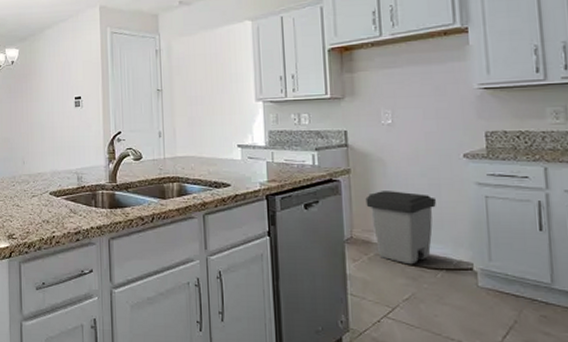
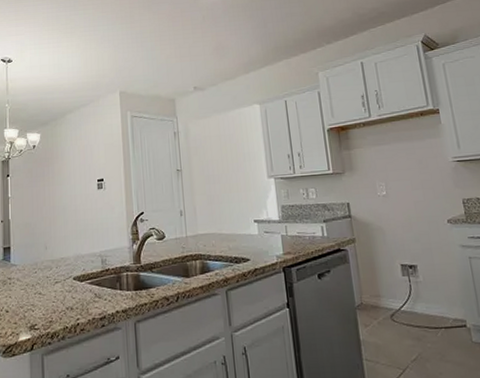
trash can: present [365,191,436,265] -> none [370,256,430,326]

